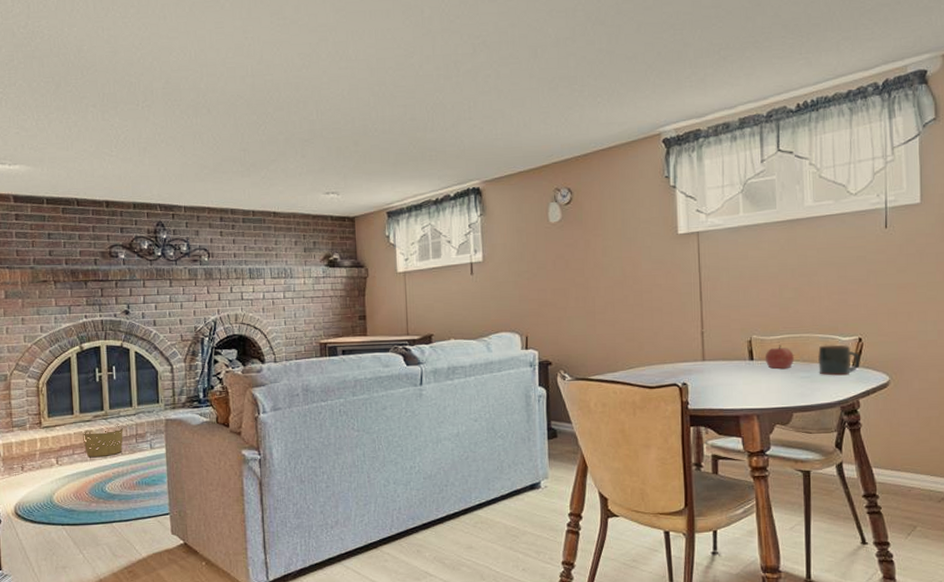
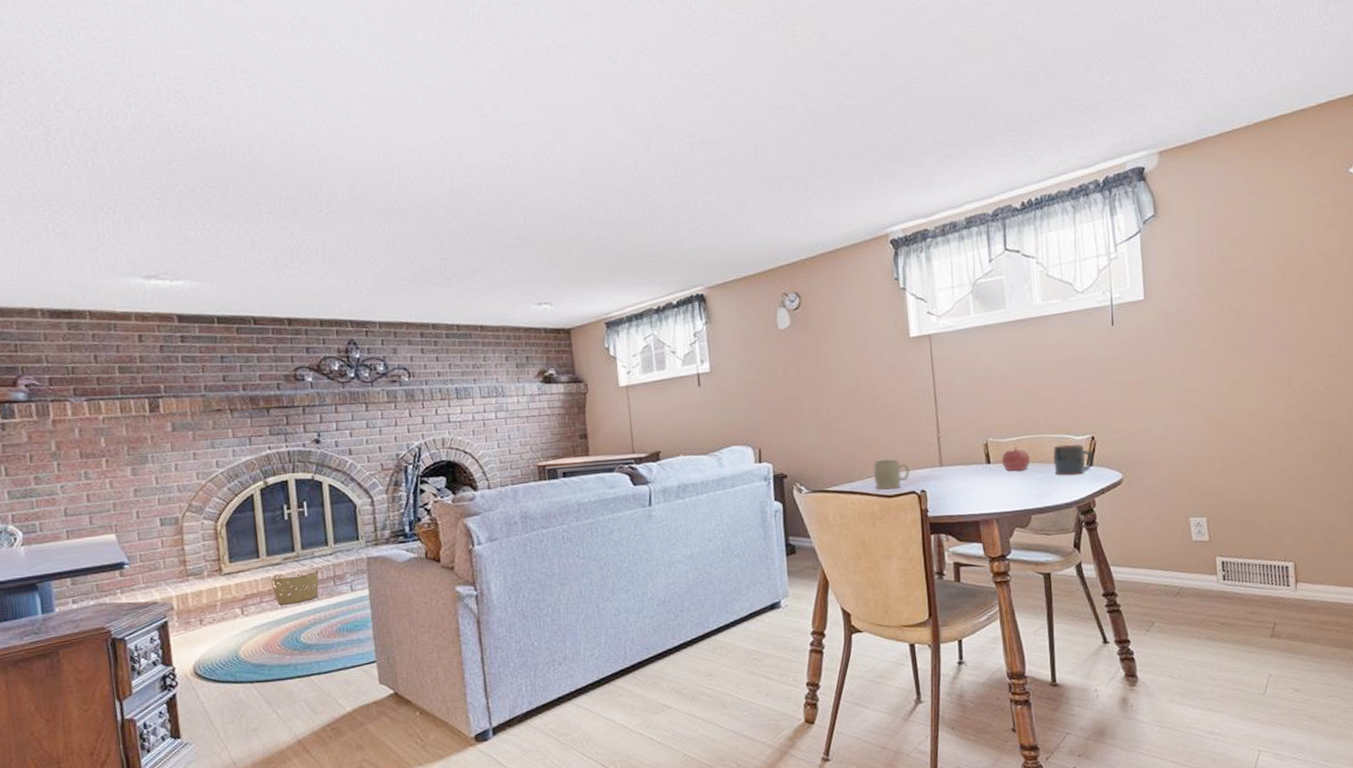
mug: none [636,352,672,381] -> present [873,459,910,490]

